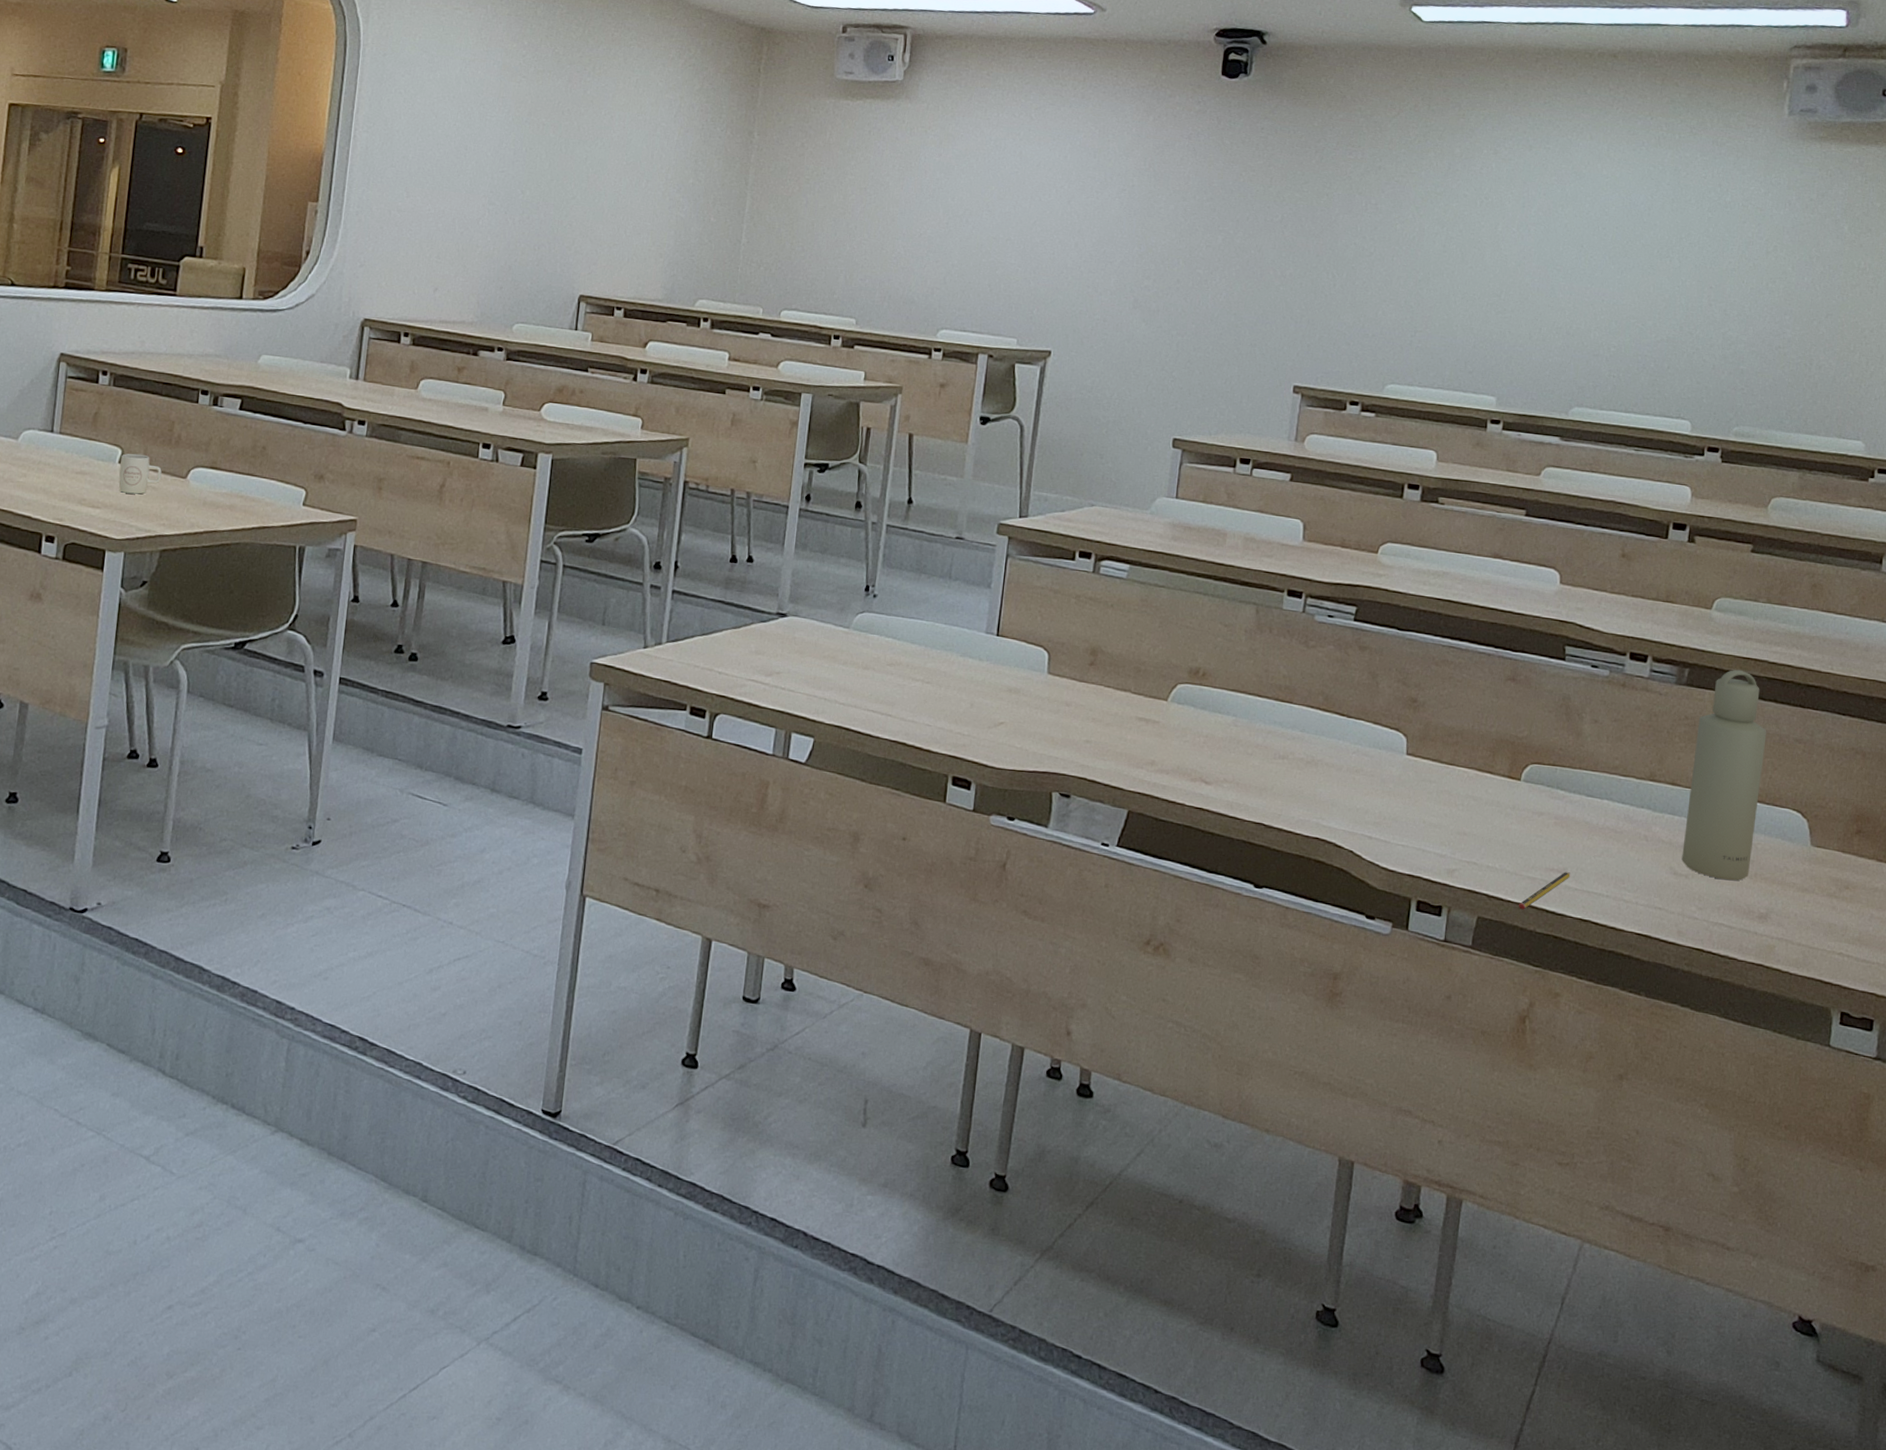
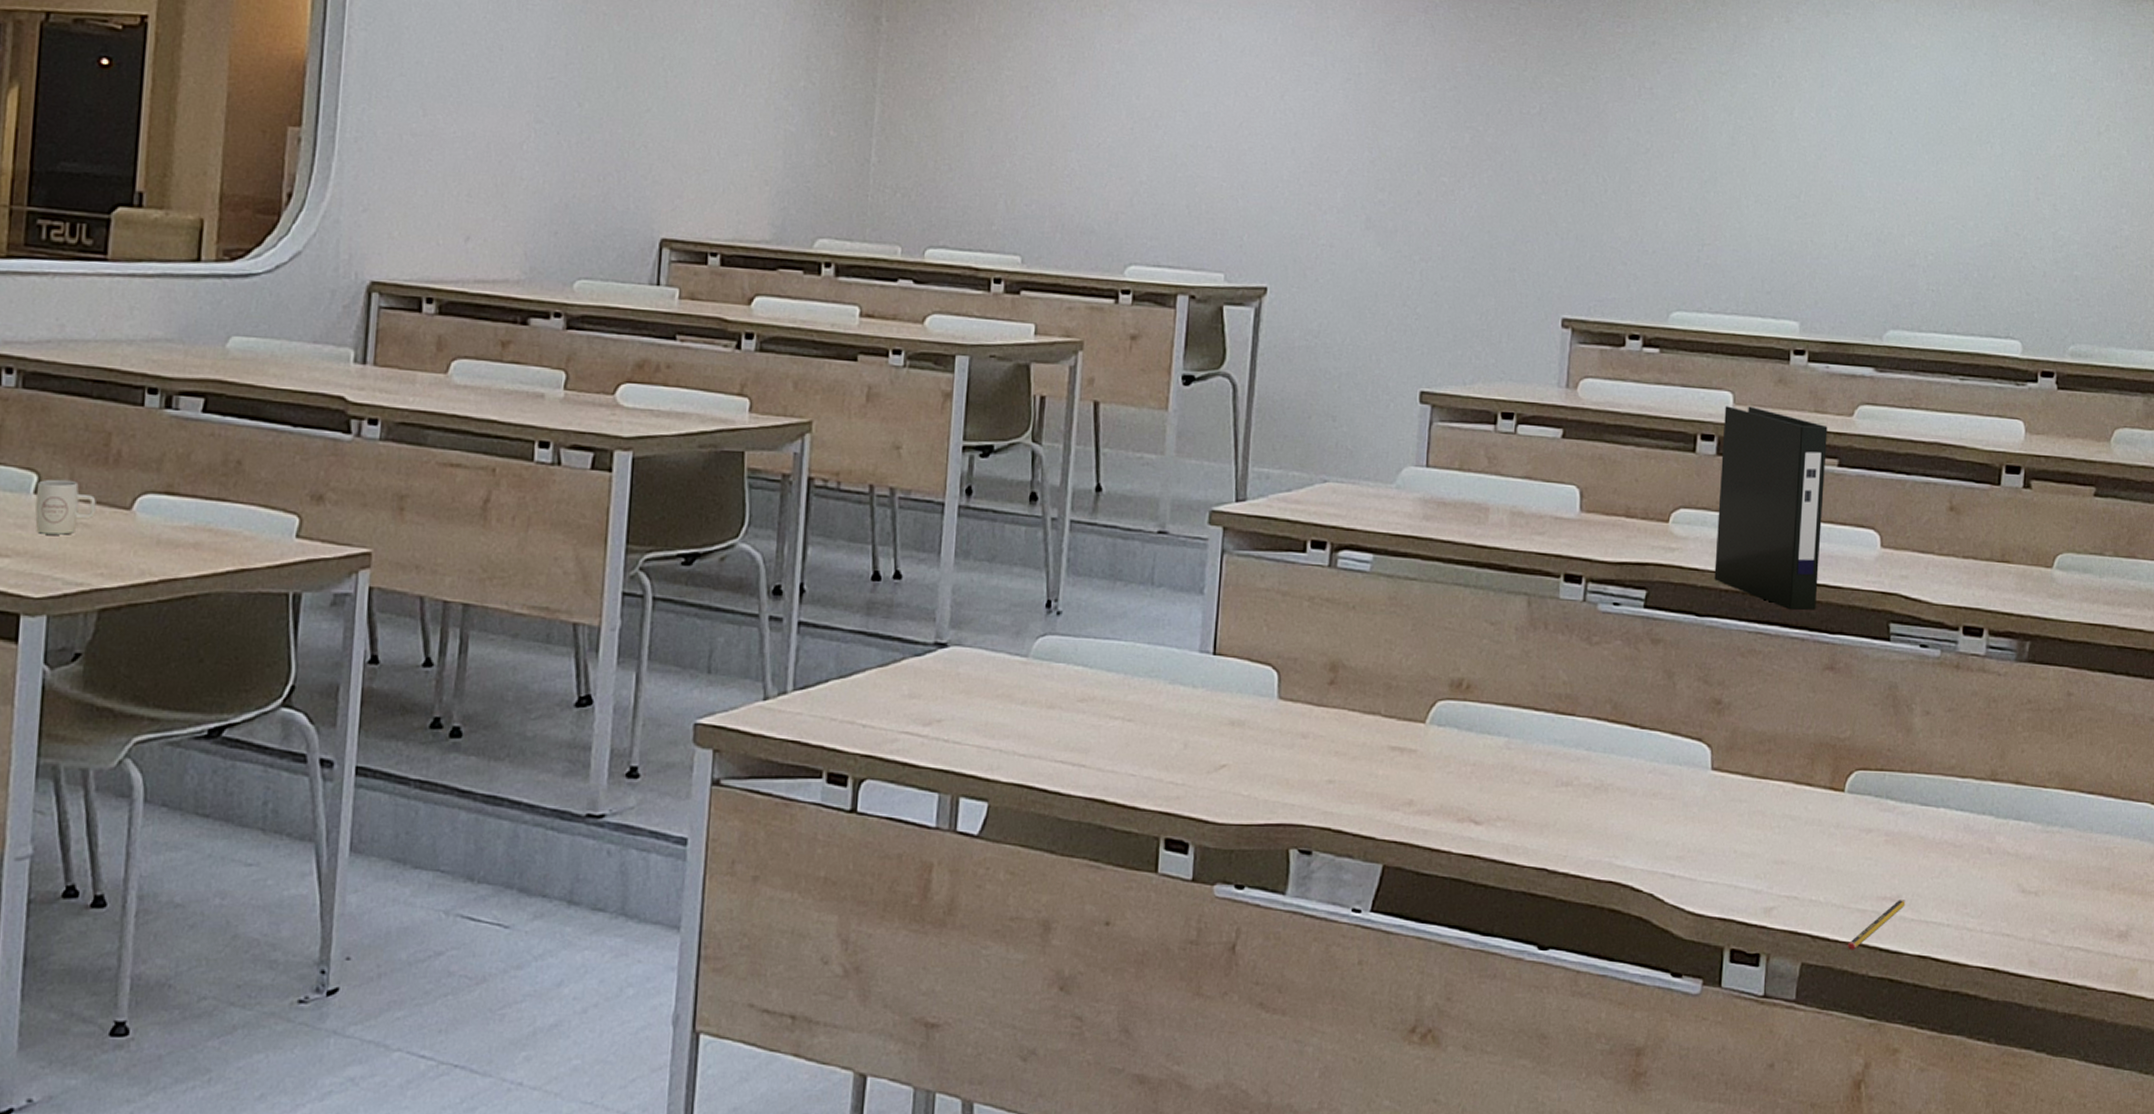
binder: none [1415,462,1518,631] -> present [1714,406,1828,611]
bottle: present [1681,669,1767,881] -> none [2030,638,2119,895]

